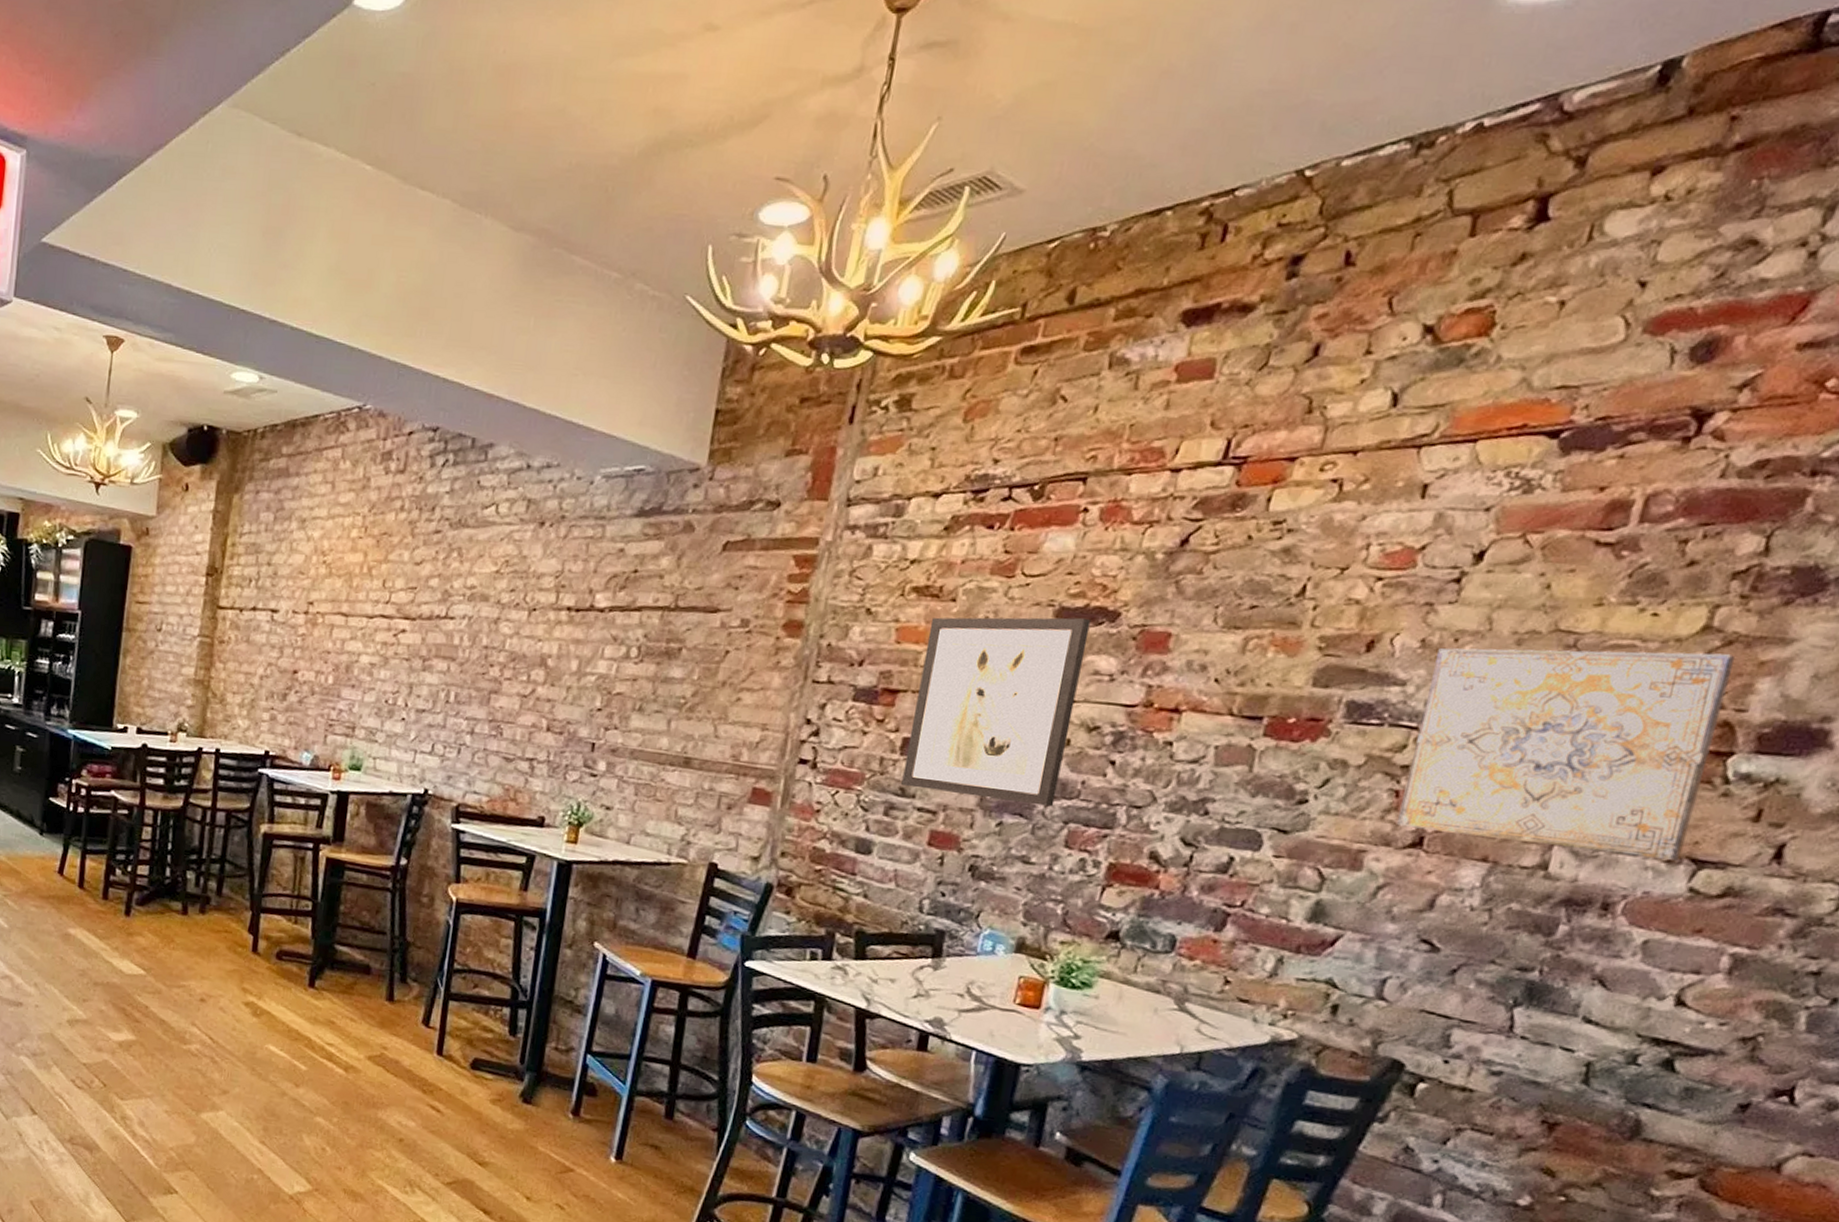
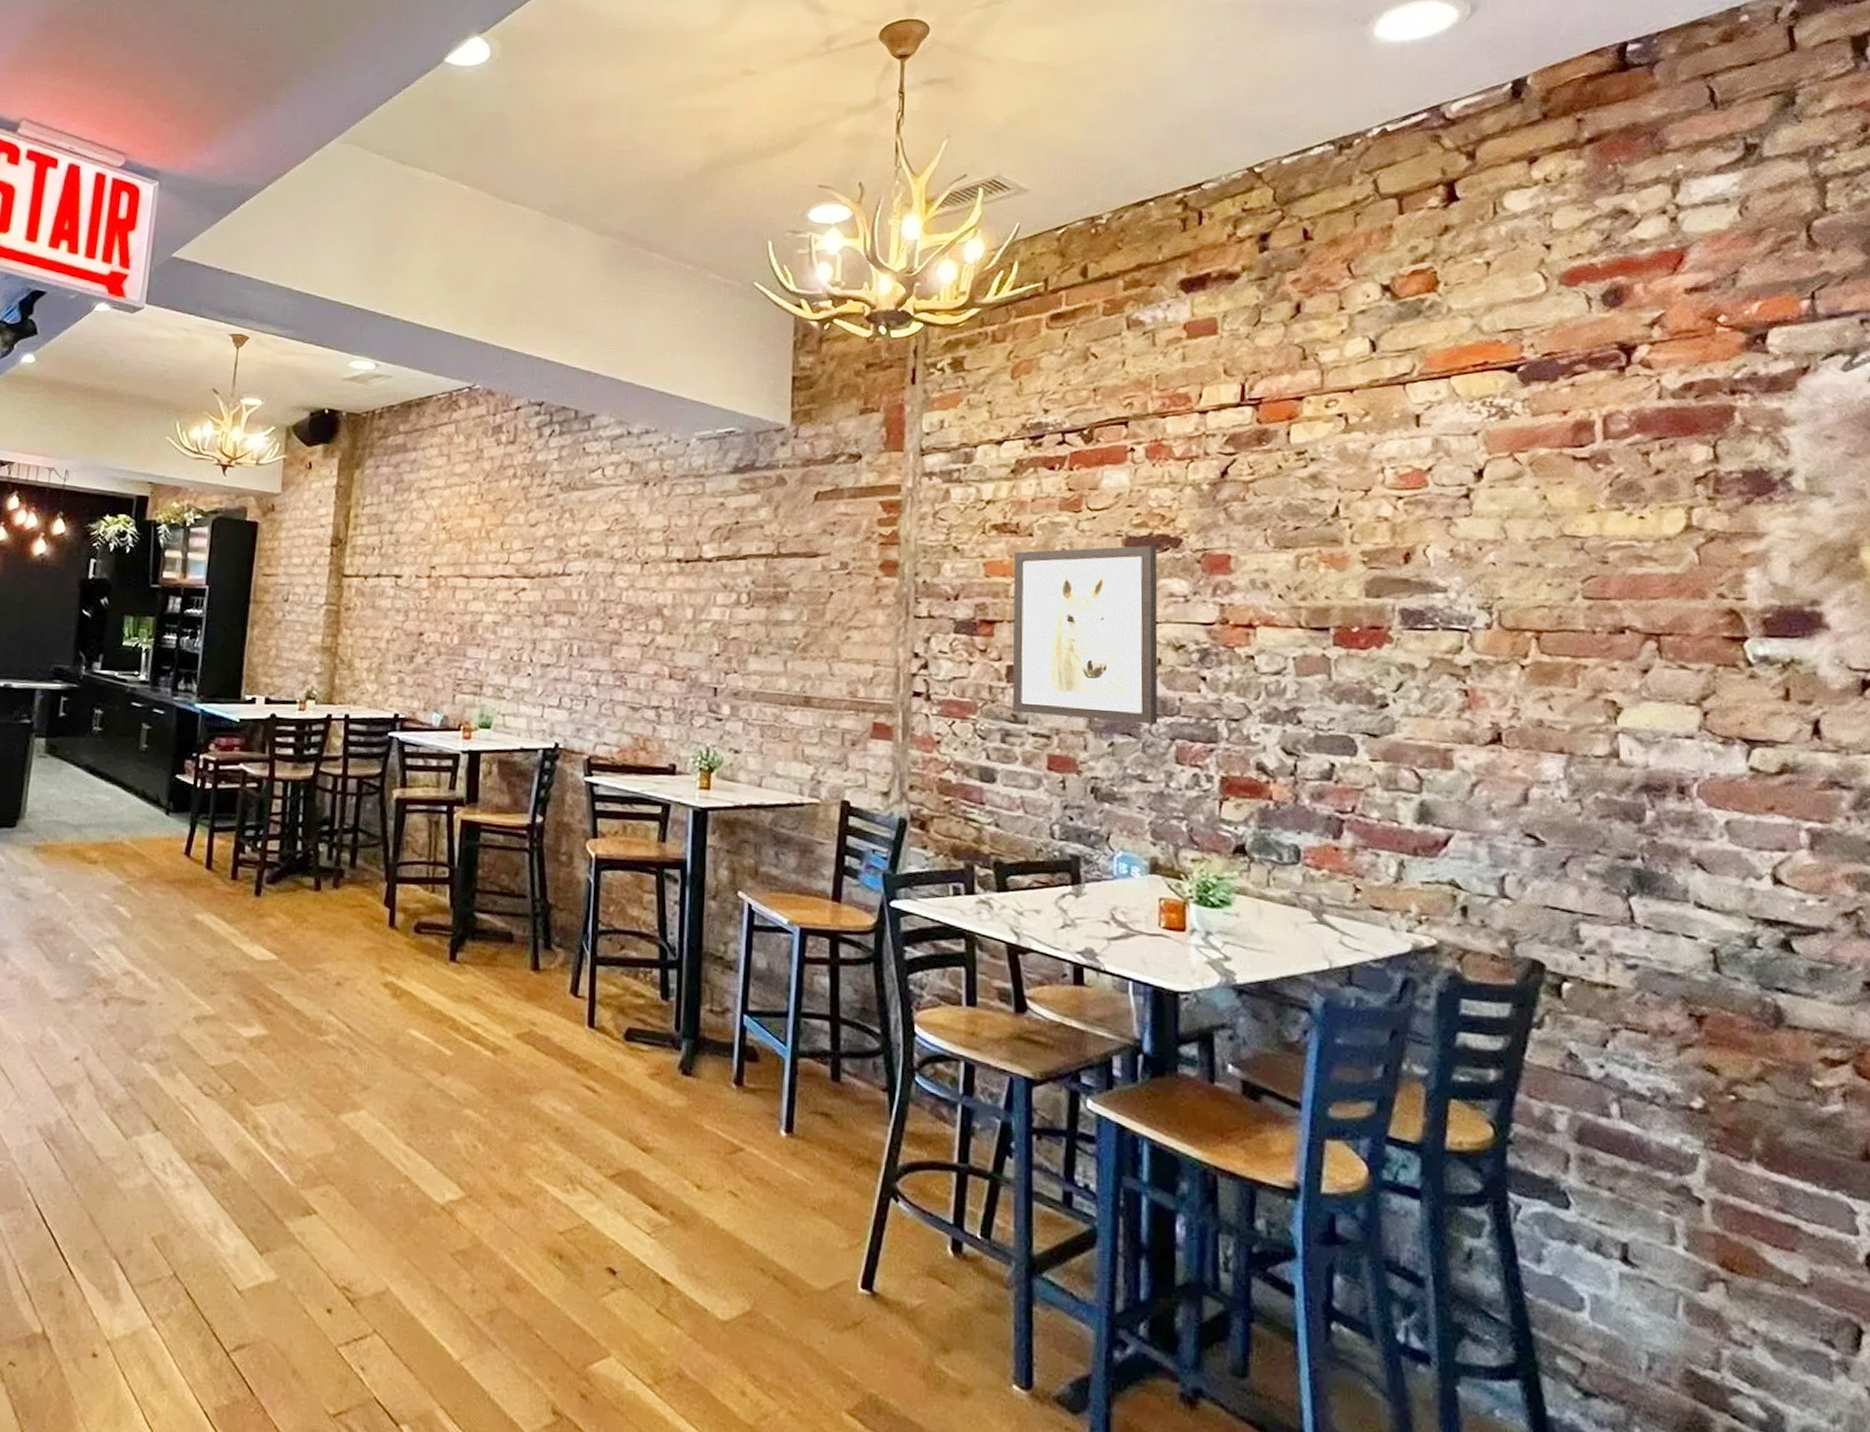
wall art: present [1397,648,1736,861] -> none [1467,549,1733,742]

